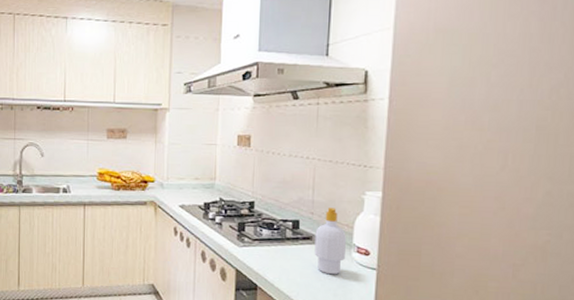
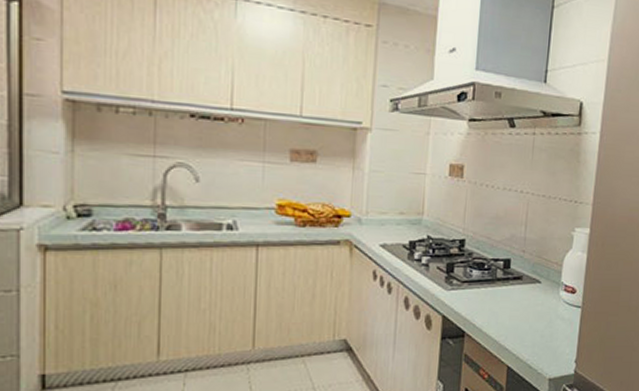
soap bottle: present [314,208,346,275] -> none [524,245,555,315]

